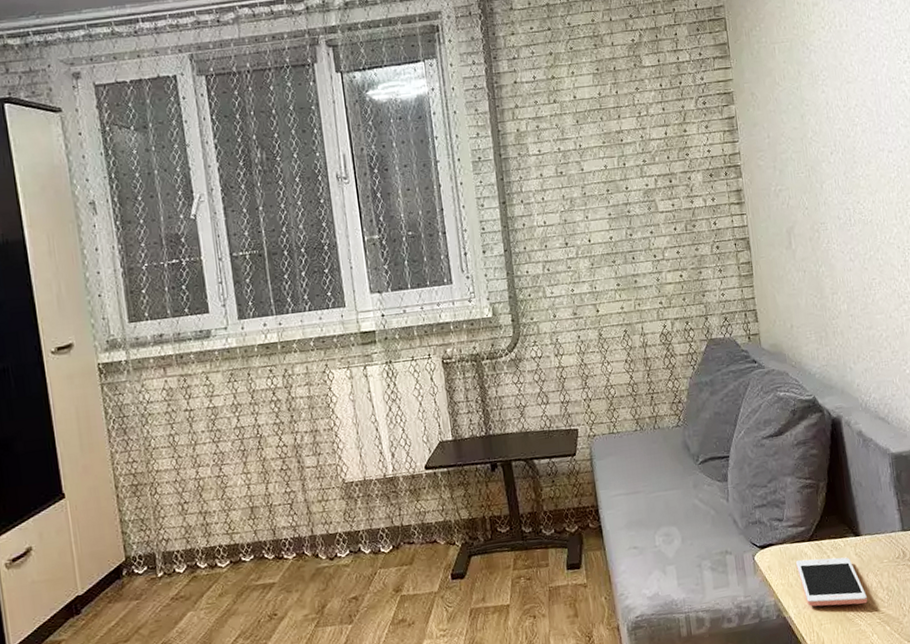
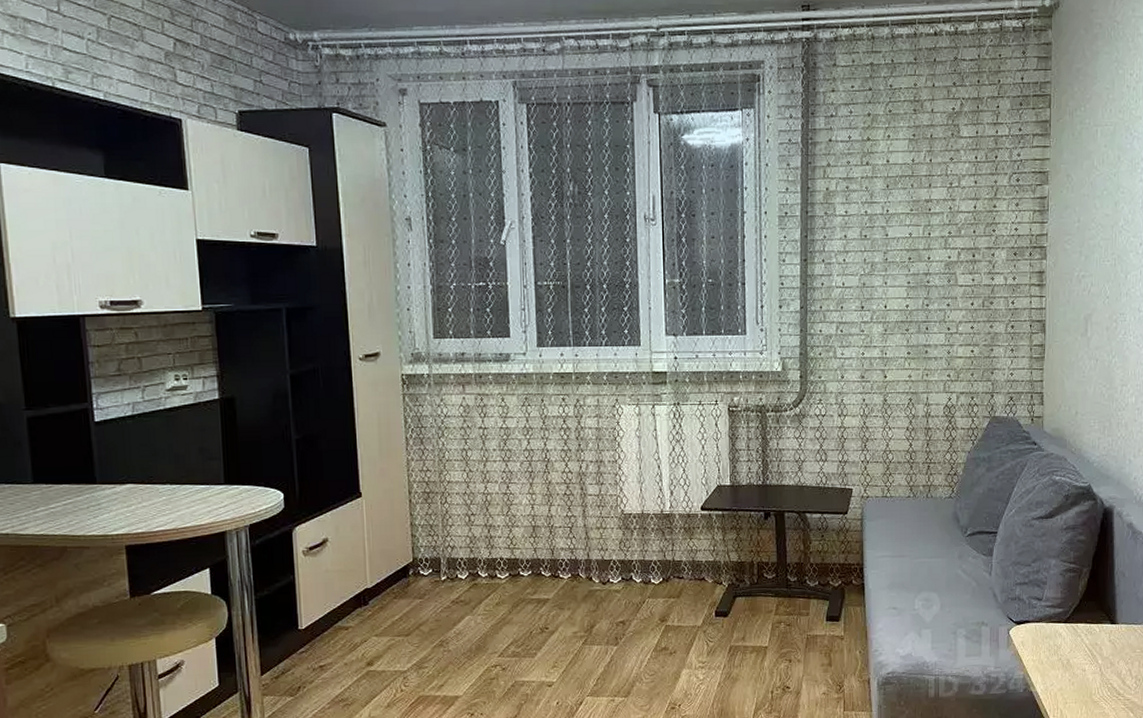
cell phone: present [795,557,868,607] -> none [1049,640,1115,689]

